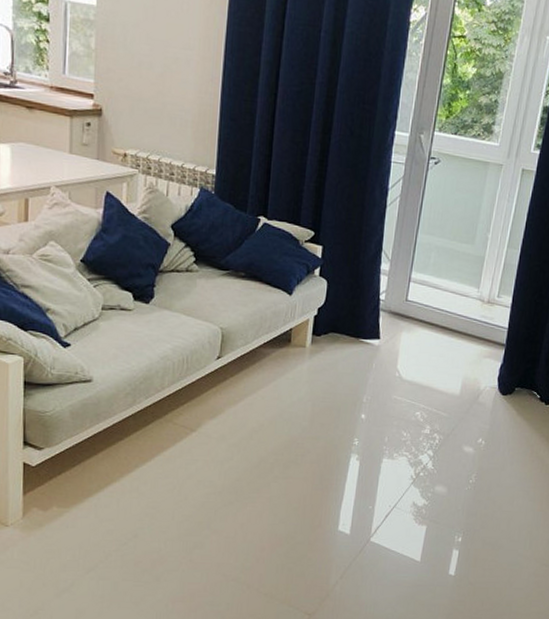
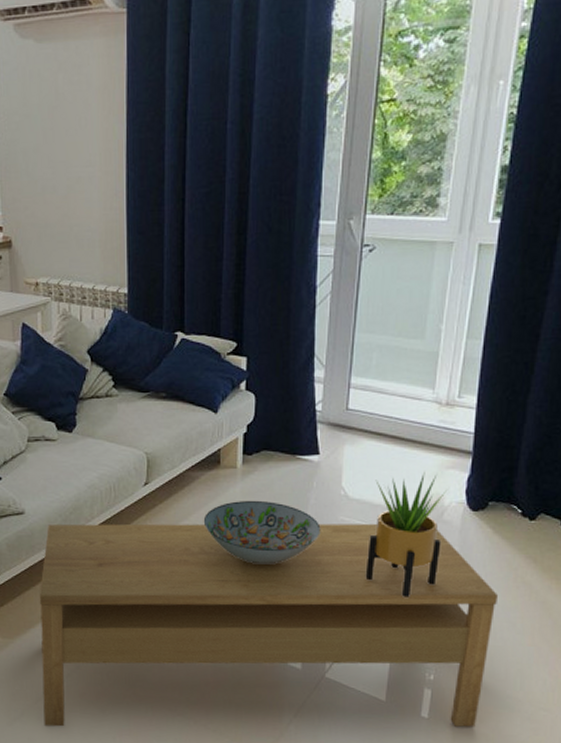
coffee table: none [95,393,518,596] -> present [39,523,499,727]
decorative bowl: none [270,377,376,438] -> present [203,500,321,565]
potted plant: none [411,359,483,469] -> present [365,471,447,598]

